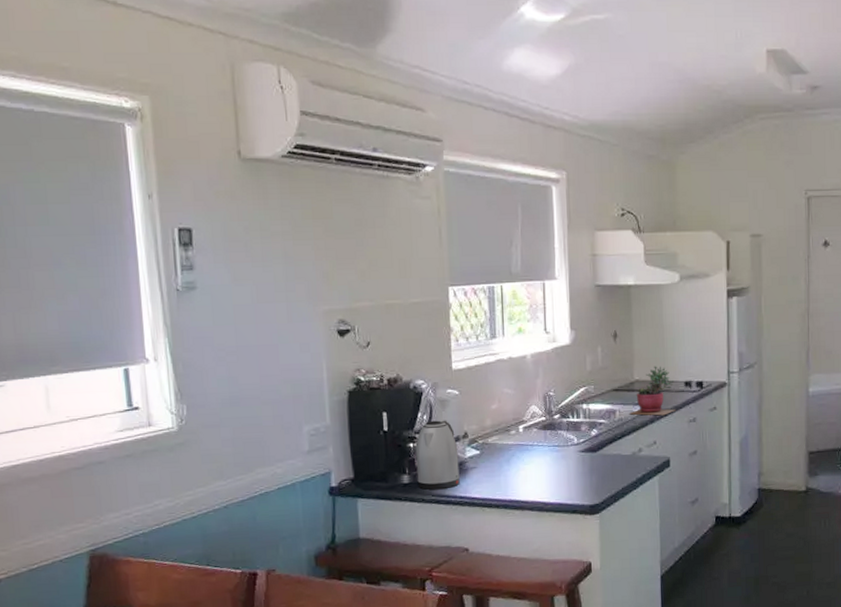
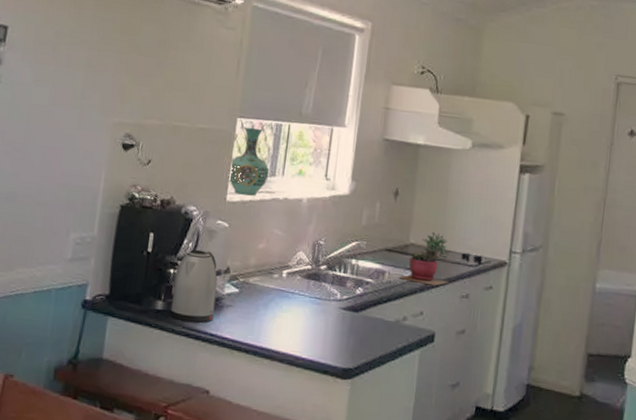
vase: none [449,294,490,361] -> present [228,126,270,196]

